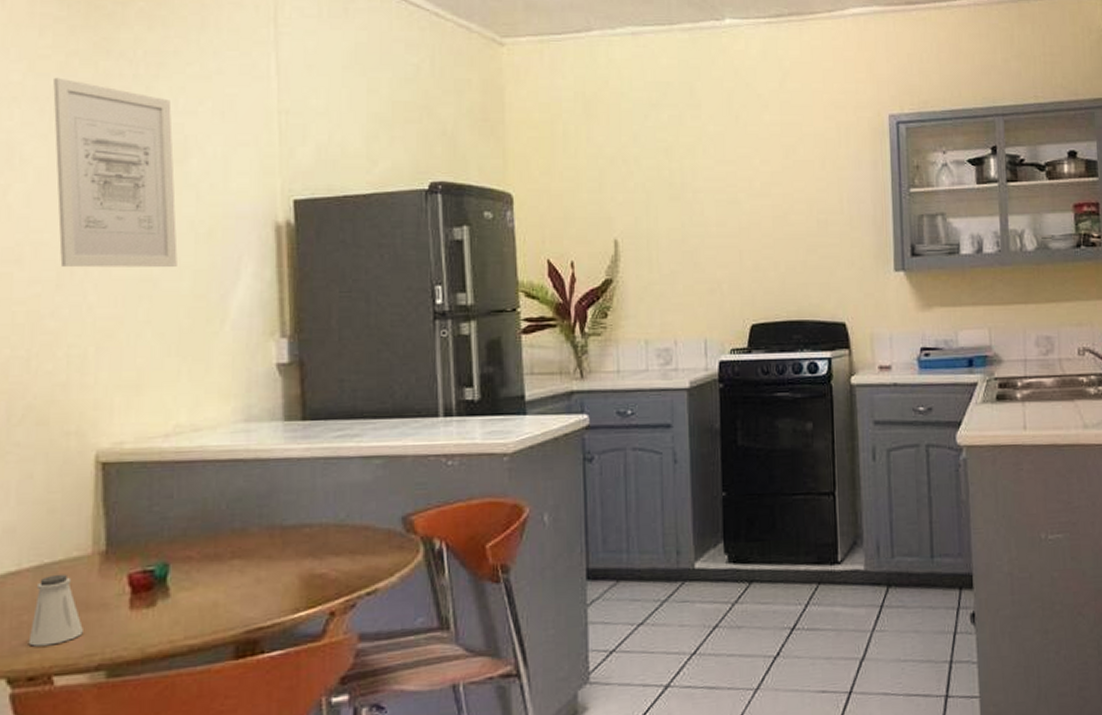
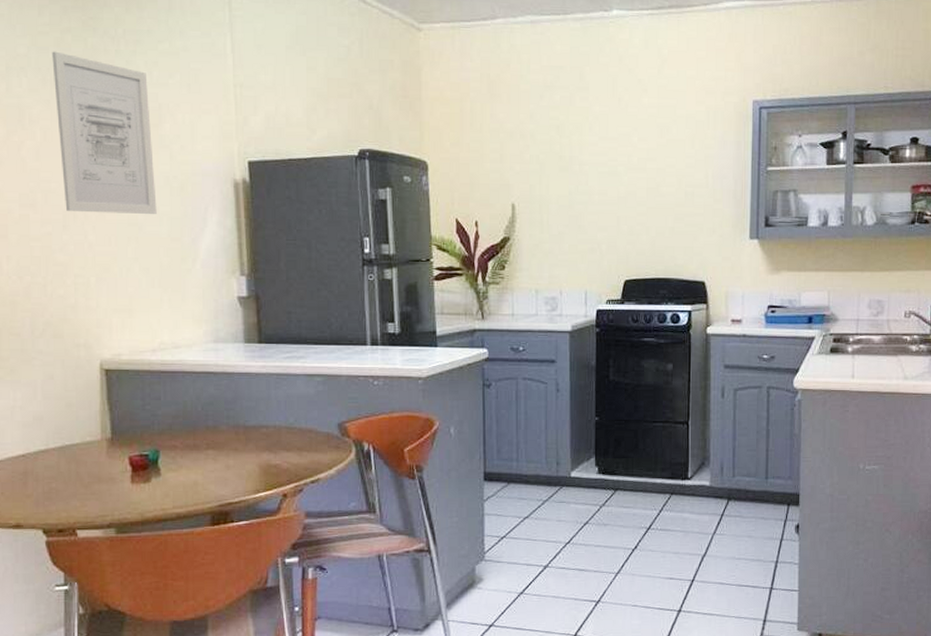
saltshaker: present [28,574,83,647] -> none [57,454,97,507]

